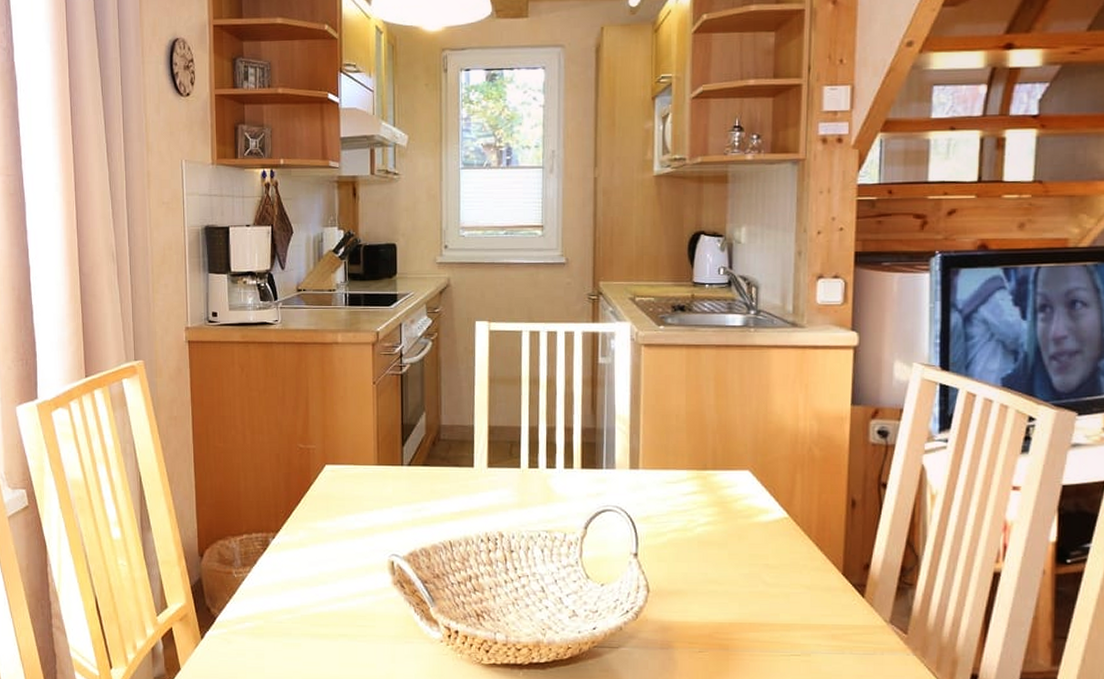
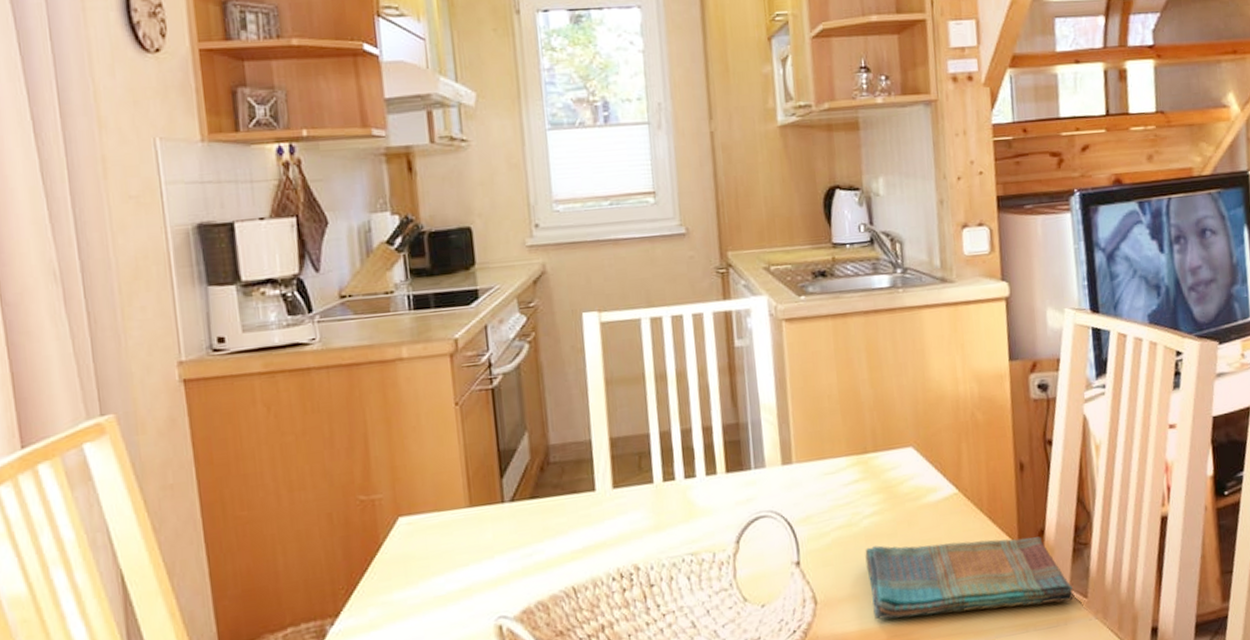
dish towel: none [696,552,893,634] -> present [865,536,1073,620]

